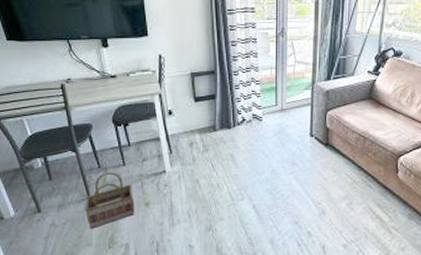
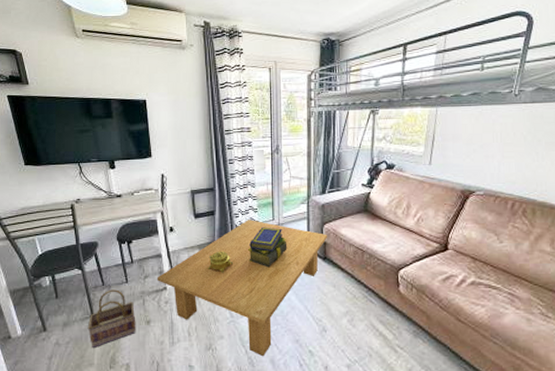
coffee table: none [156,104,331,237] -> present [158,220,328,357]
decorative box: none [207,135,235,157] -> present [207,251,234,273]
stack of books: none [250,112,290,153] -> present [248,227,287,268]

